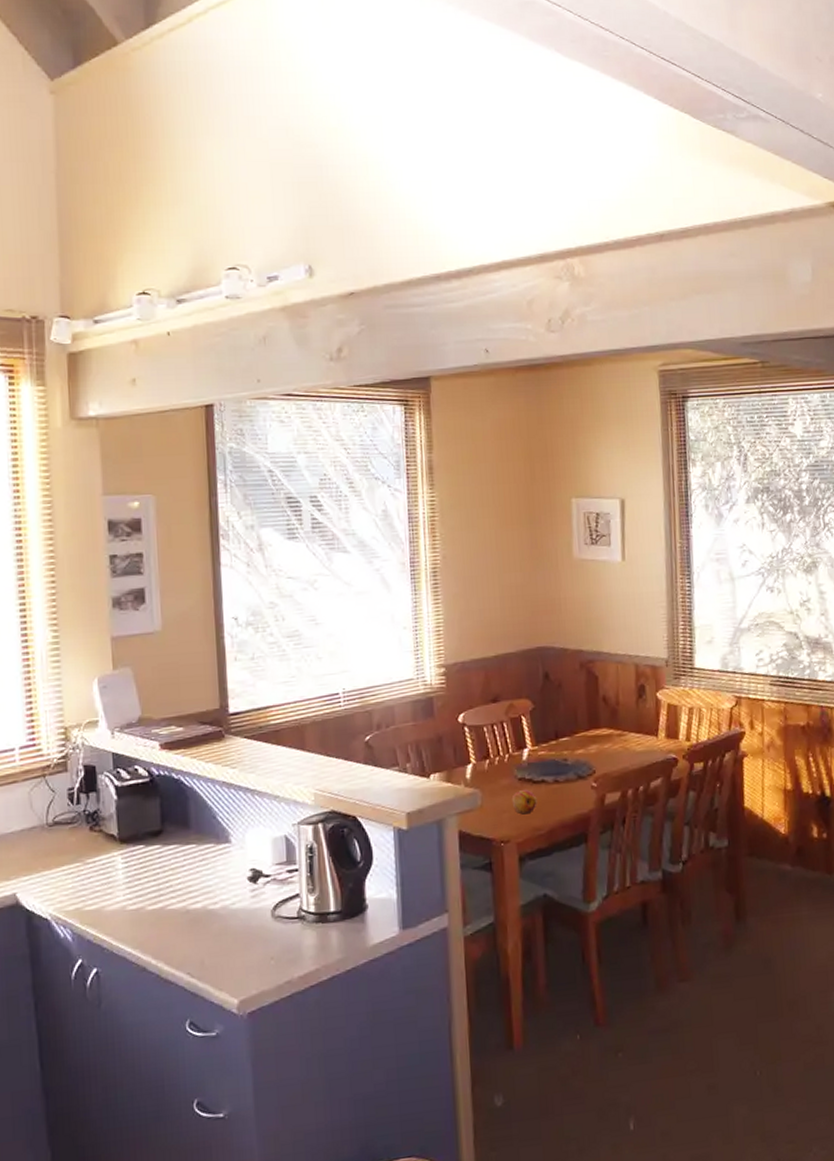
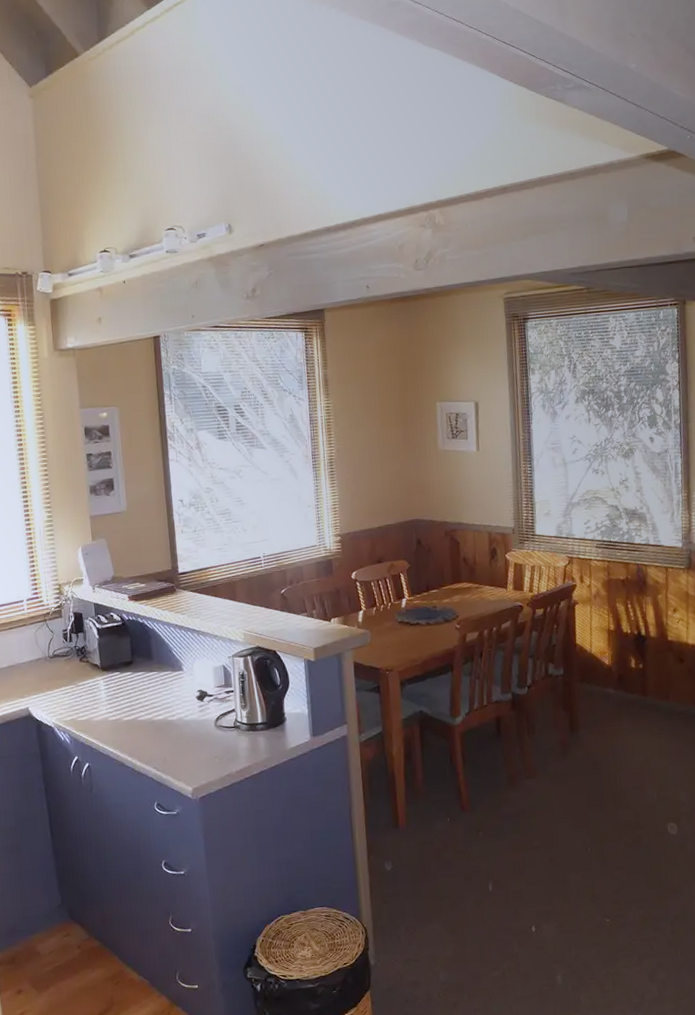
fruit: present [511,790,537,815] -> none [394,630,414,650]

